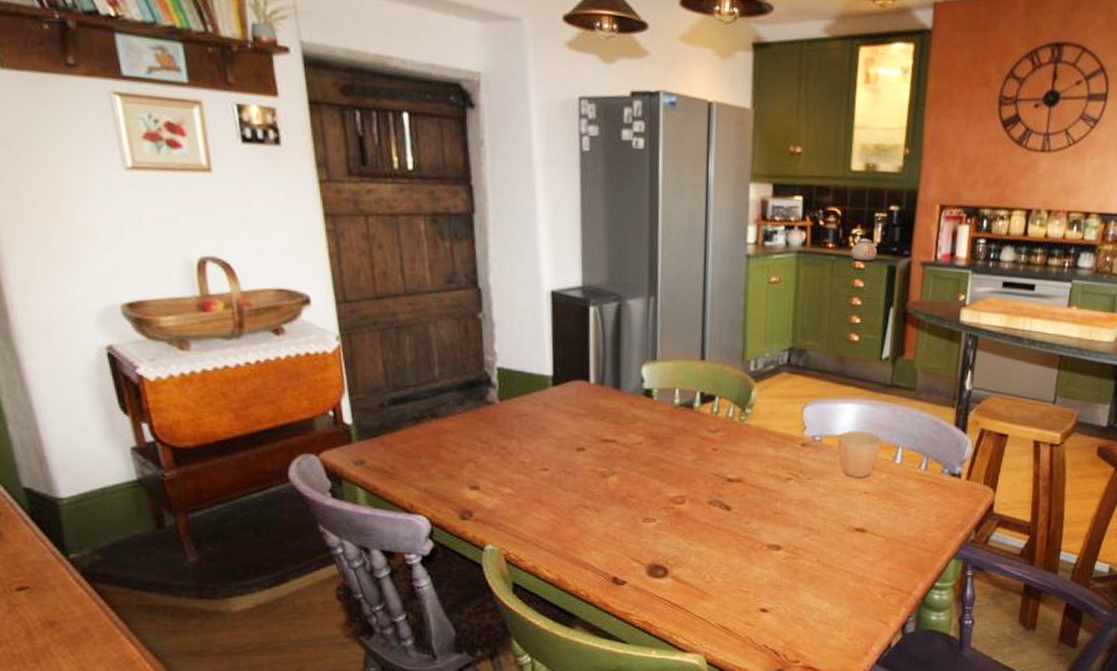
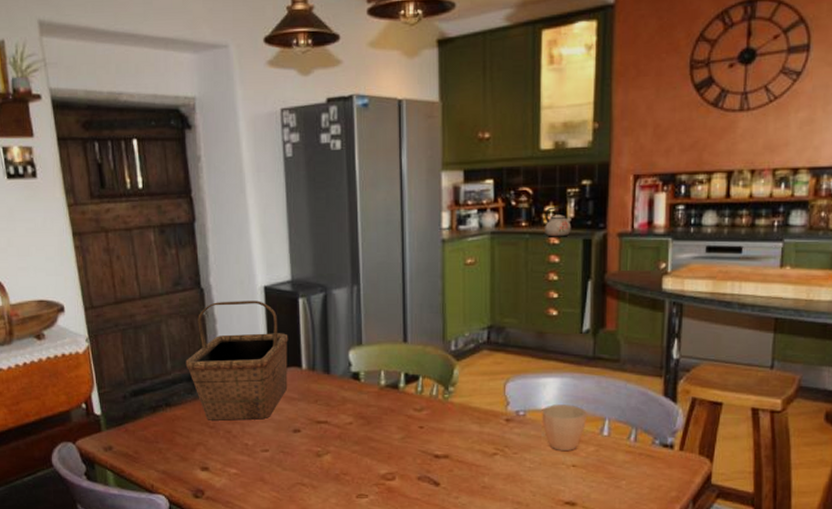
basket: none [456,304,576,436] -> present [185,301,288,421]

